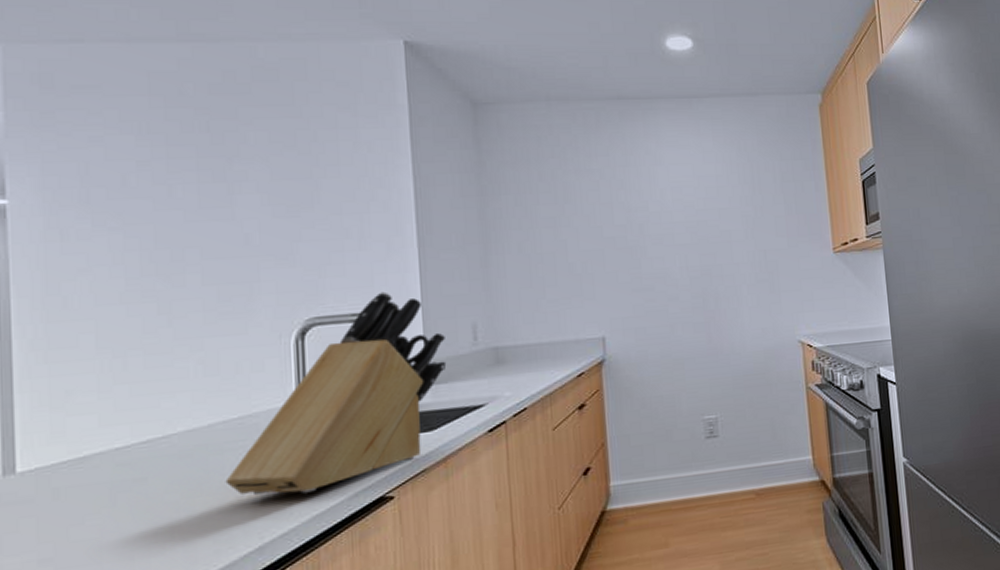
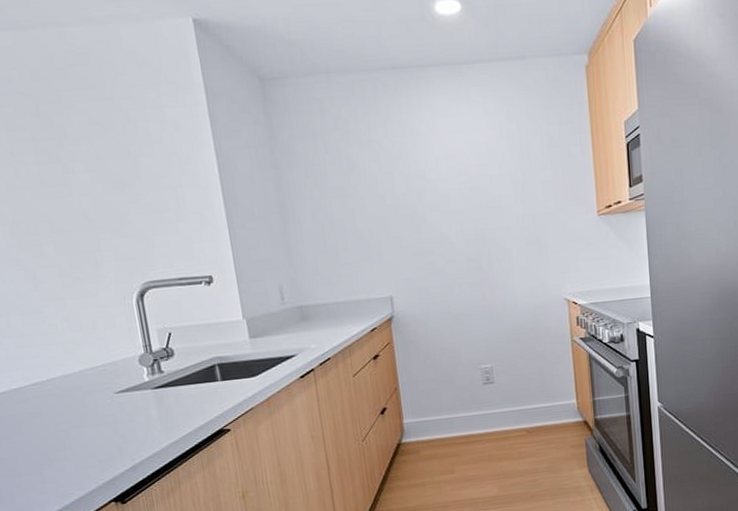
knife block: present [225,291,447,496] -> none [99,258,261,427]

